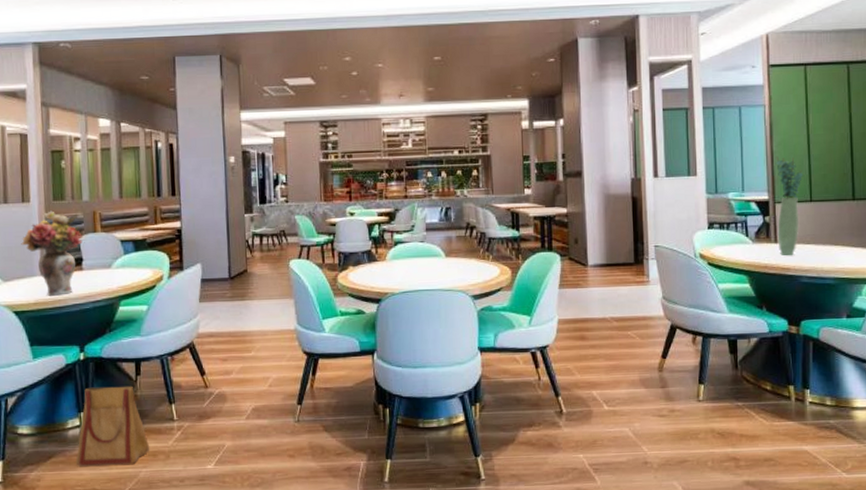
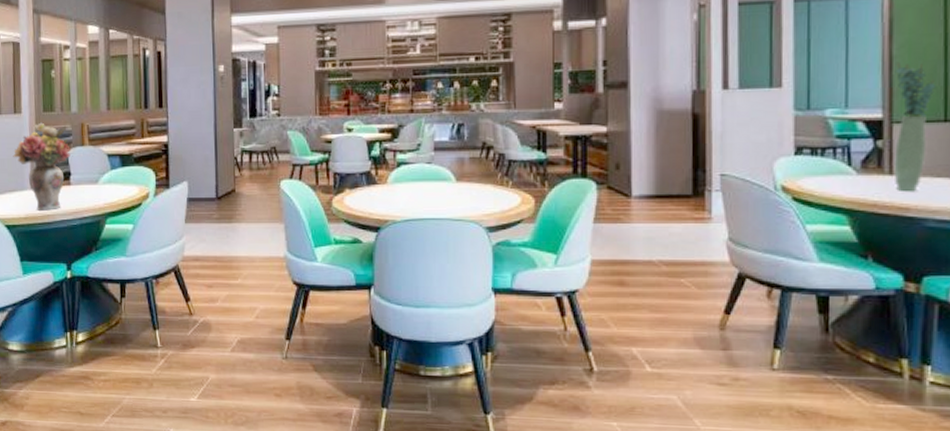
shopping bag: present [76,386,150,467] -> none [62,307,134,391]

